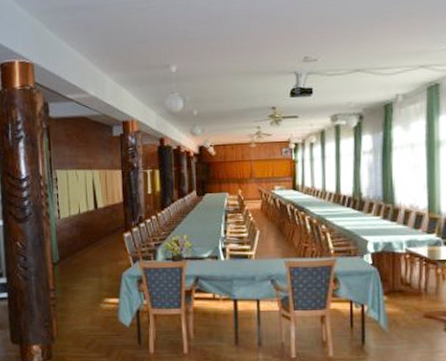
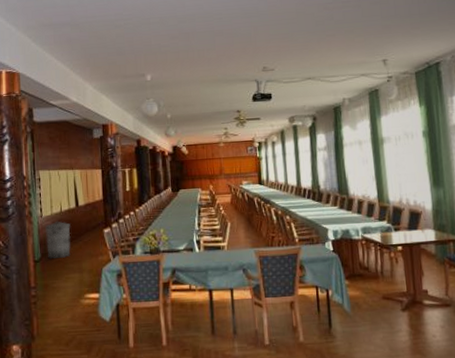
trash can: none [62,223,90,263] -> present [44,221,71,260]

